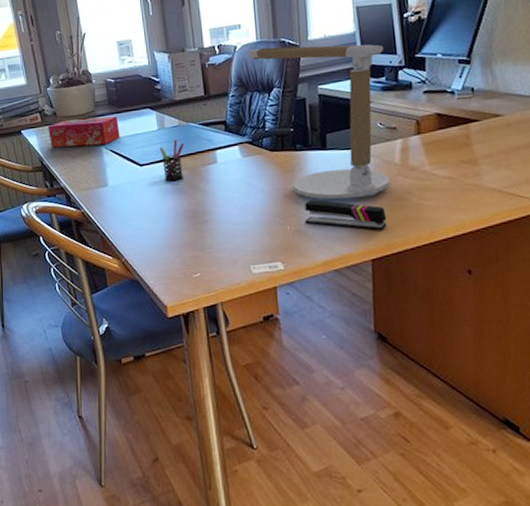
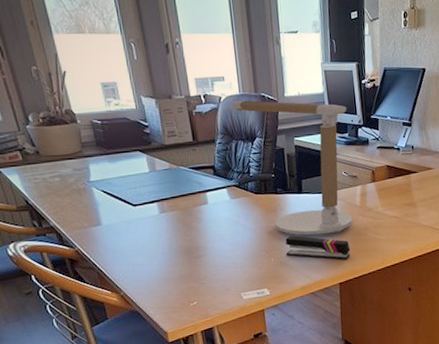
tissue box: present [48,116,120,148] -> none [31,158,111,187]
pen holder: present [159,139,184,182] -> none [151,181,176,221]

